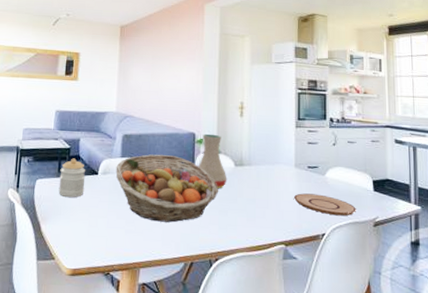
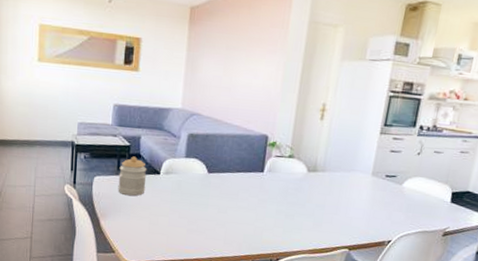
fruit basket: present [115,154,219,223] -> none [179,156,288,224]
vase: present [198,133,227,189] -> none [268,136,298,194]
plate: present [294,193,356,216] -> none [365,201,428,225]

